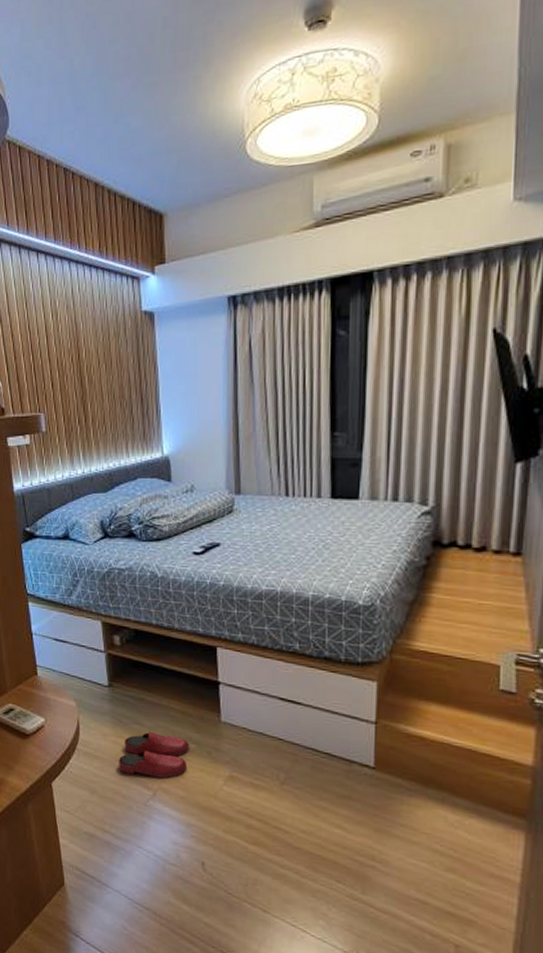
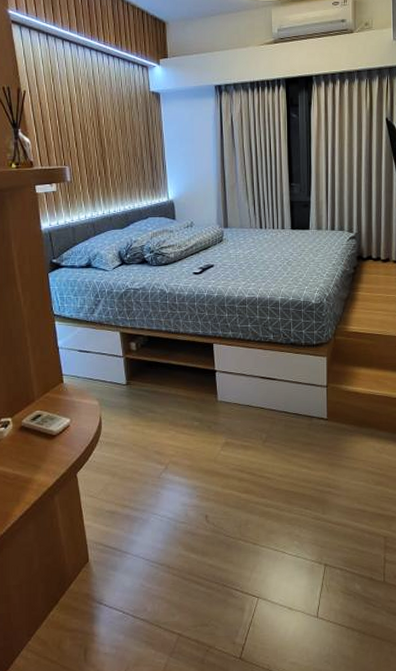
slippers: present [119,731,189,779] -> none [136,417,194,455]

